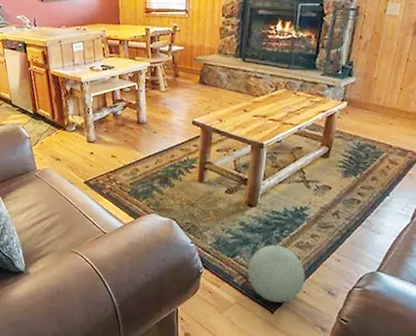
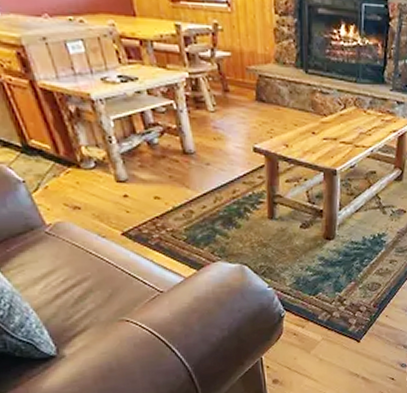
ball: present [248,244,306,303] -> none [332,275,387,332]

